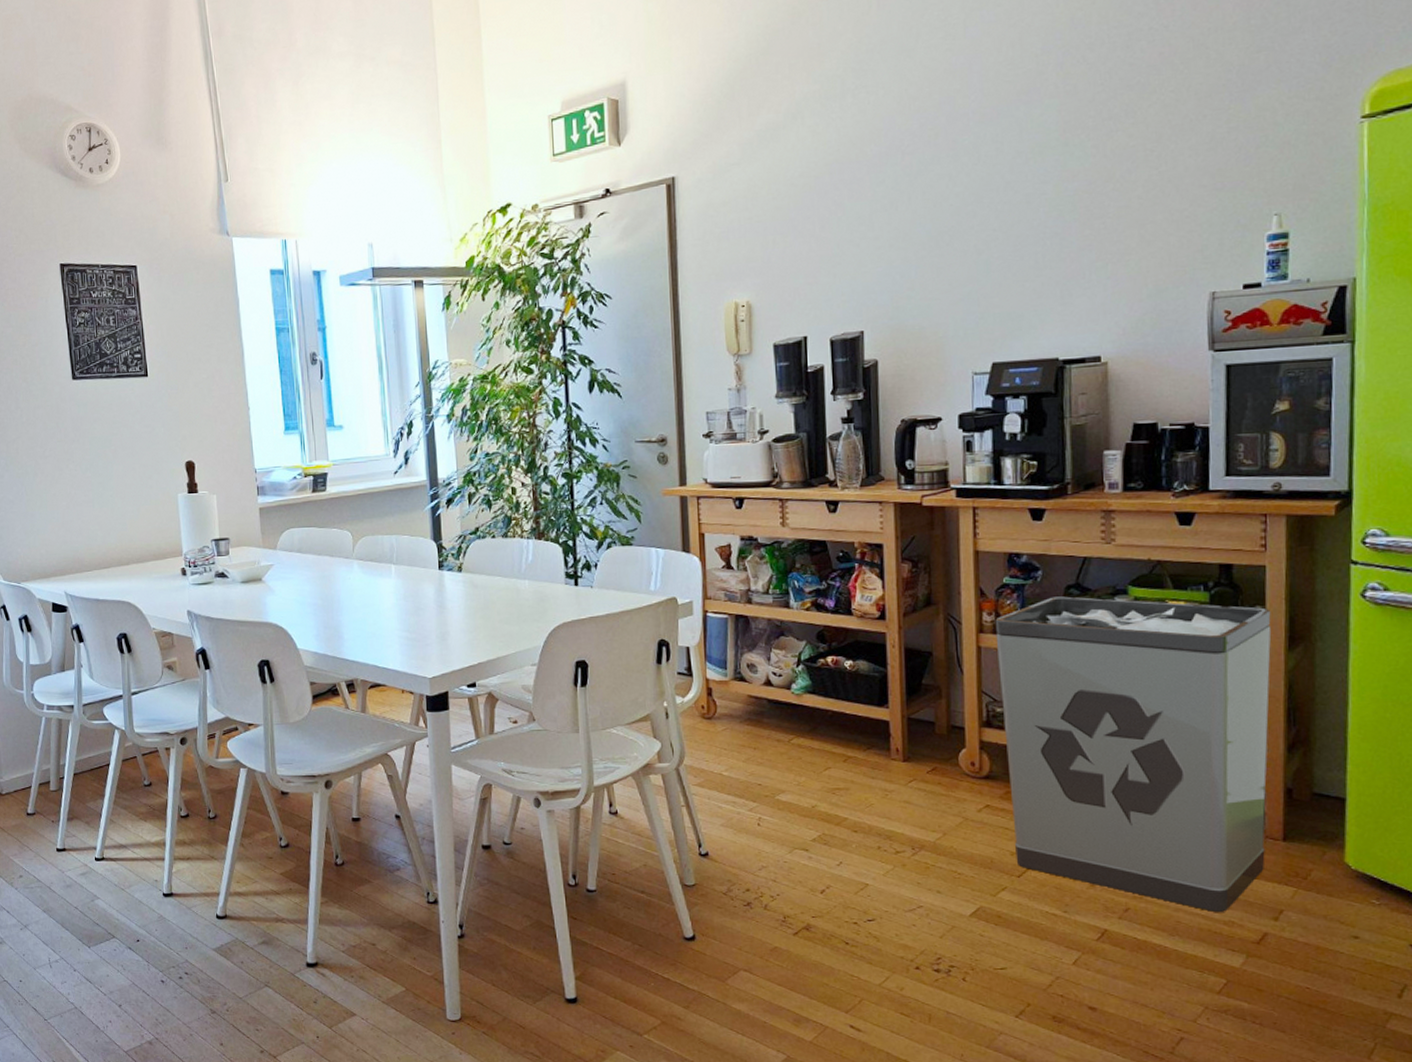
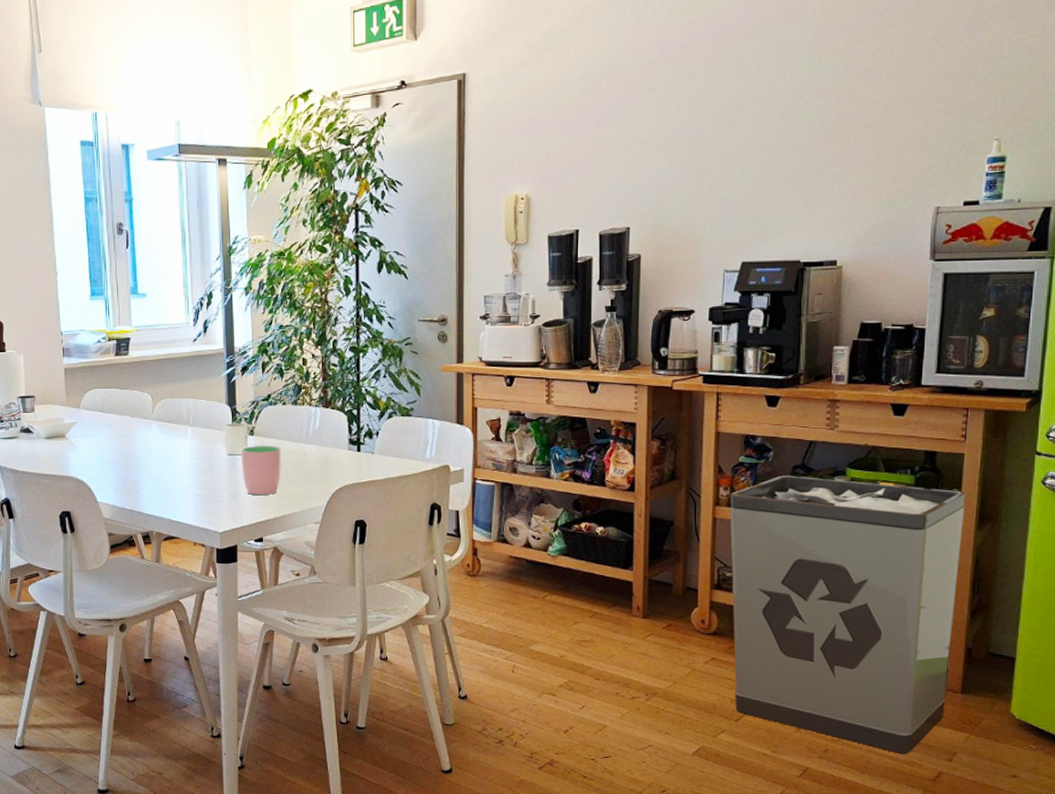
mug: none [429,558,457,595] -> present [224,422,249,456]
cup: none [448,583,493,636] -> present [241,446,281,495]

